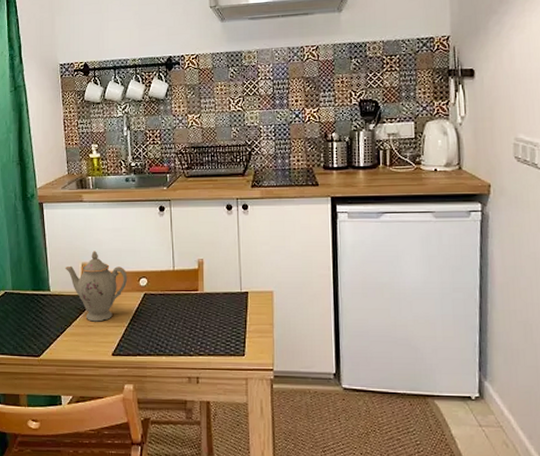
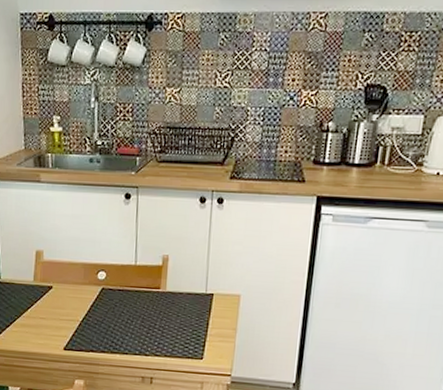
teapot: present [64,251,128,322] -> none [17,238,85,315]

